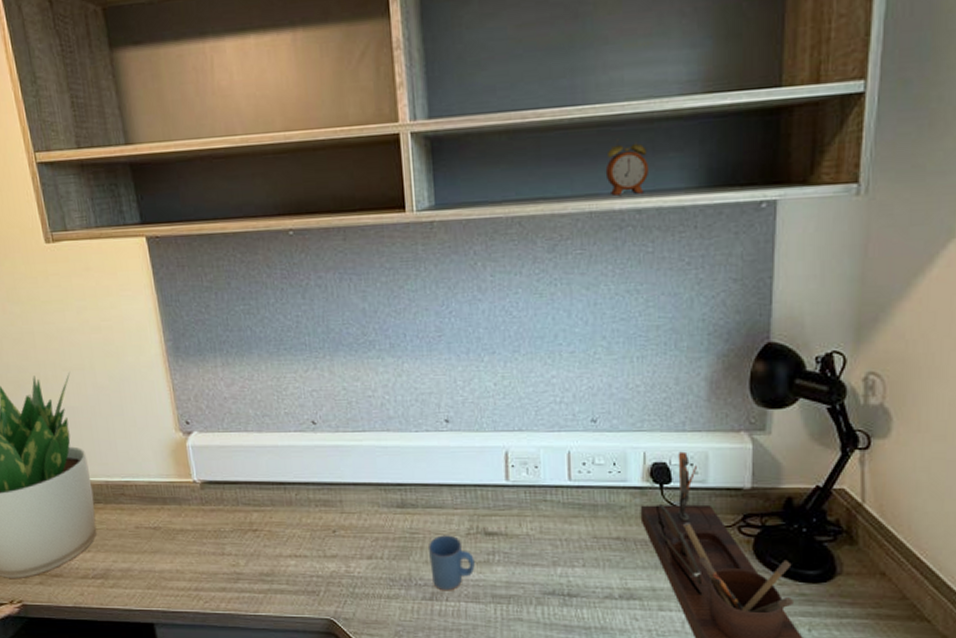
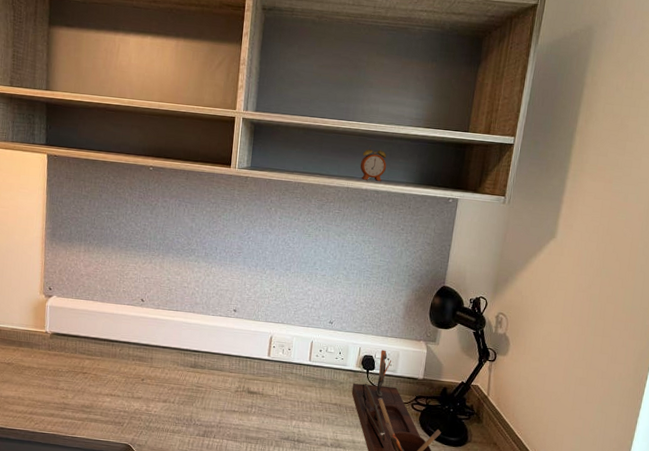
mug: present [429,535,475,591] -> none [206,390,238,431]

